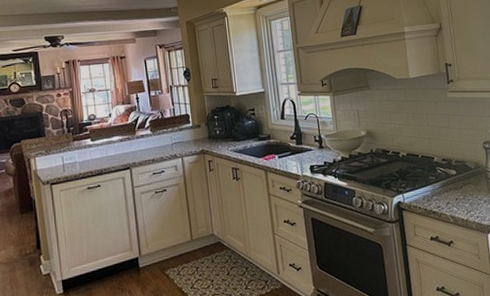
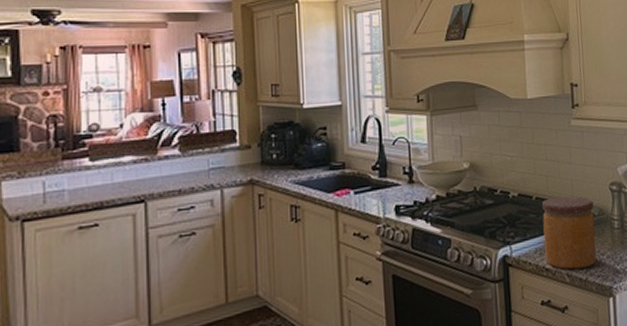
jar: none [426,153,475,212] -> present [541,196,597,270]

